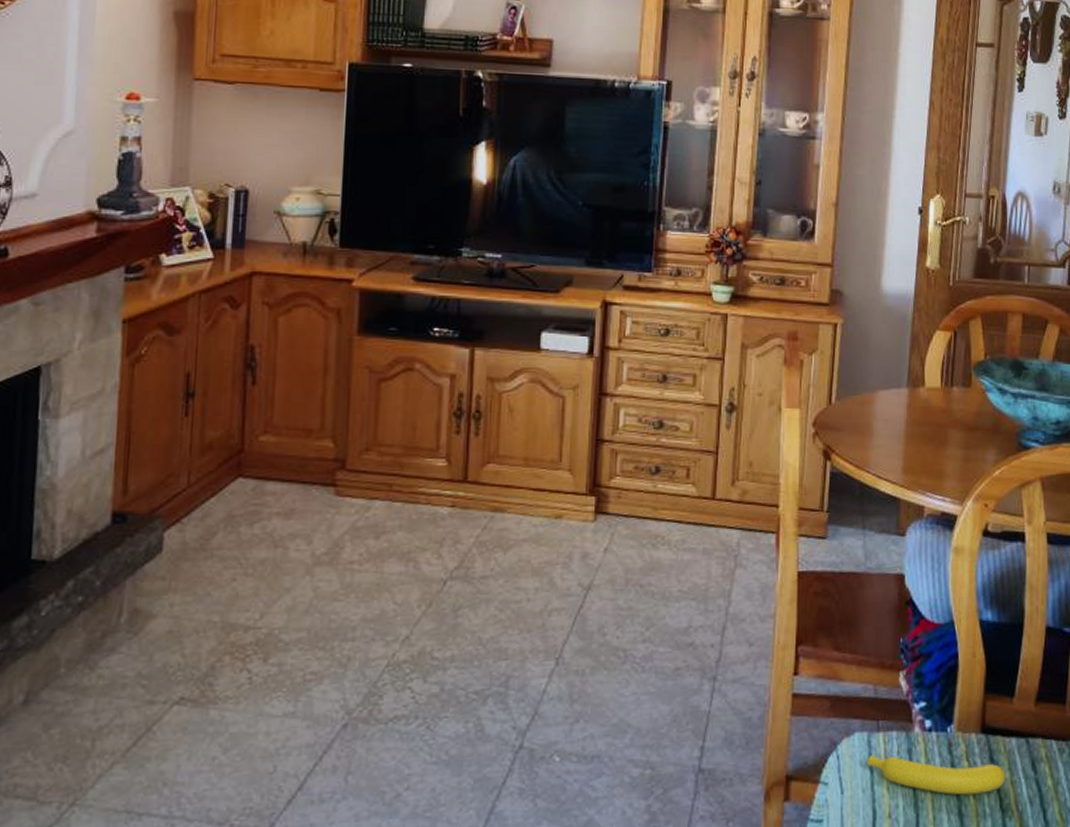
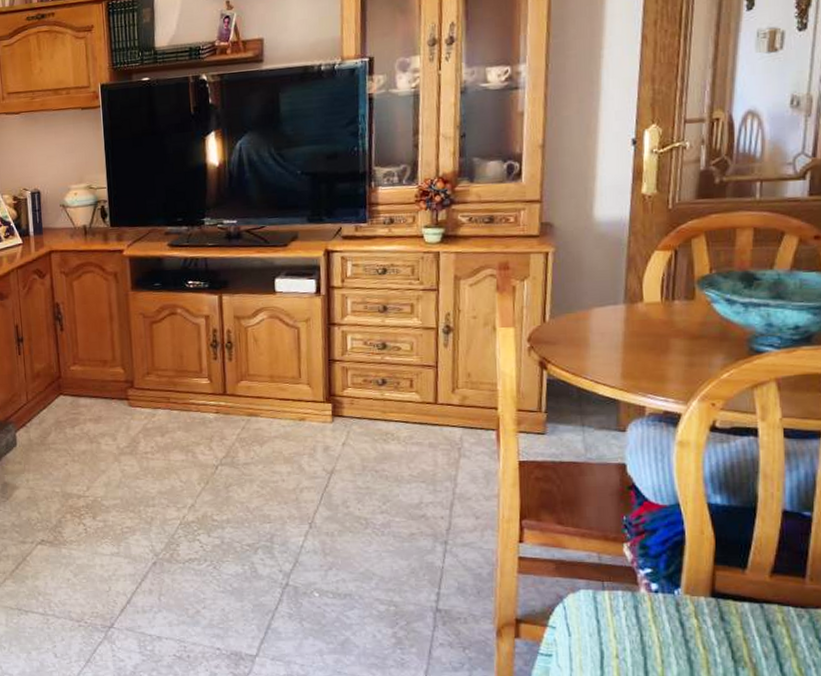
banana: present [866,753,1006,795] -> none [592,607,738,646]

